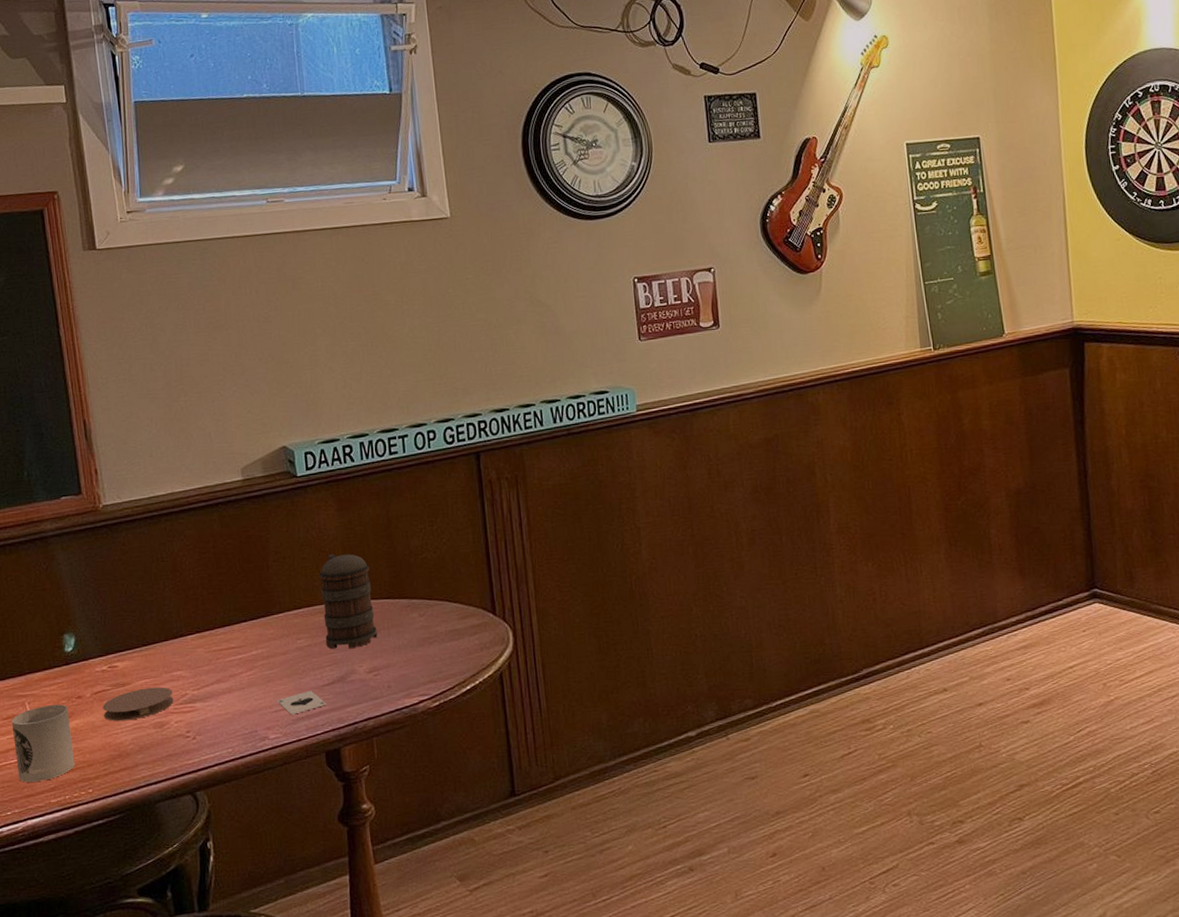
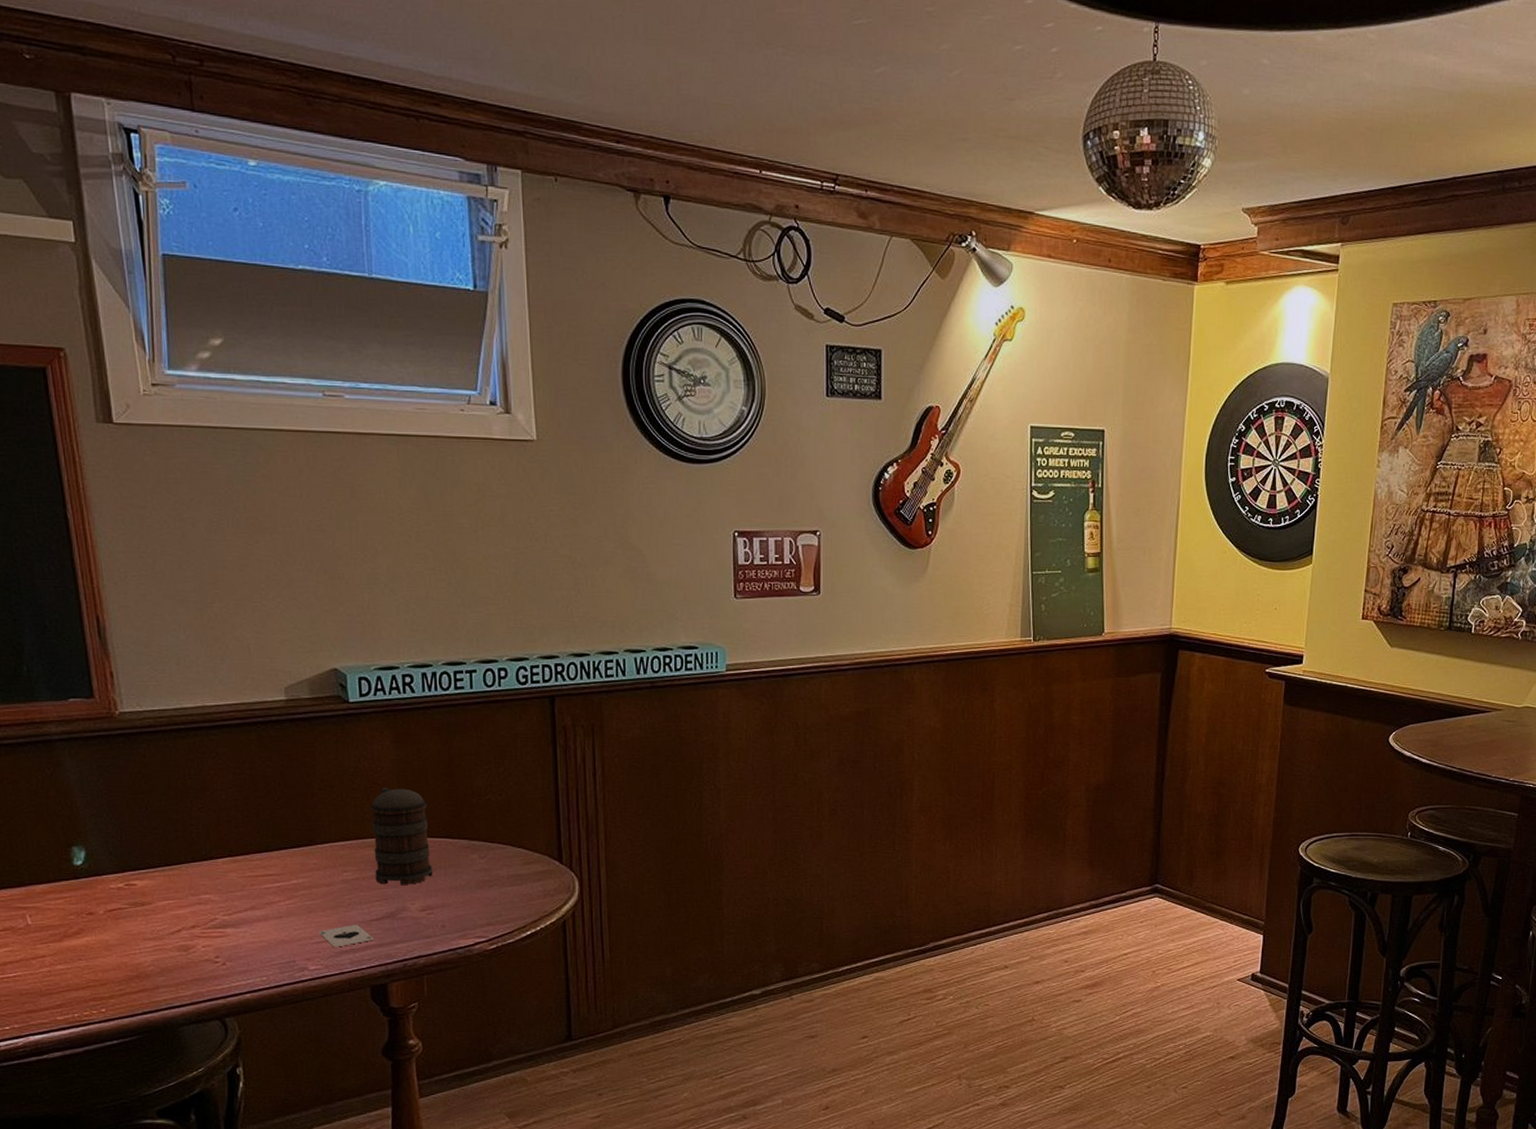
cup: present [11,704,75,782] -> none [9,920,86,997]
coaster: present [102,686,174,722] -> none [118,909,201,942]

